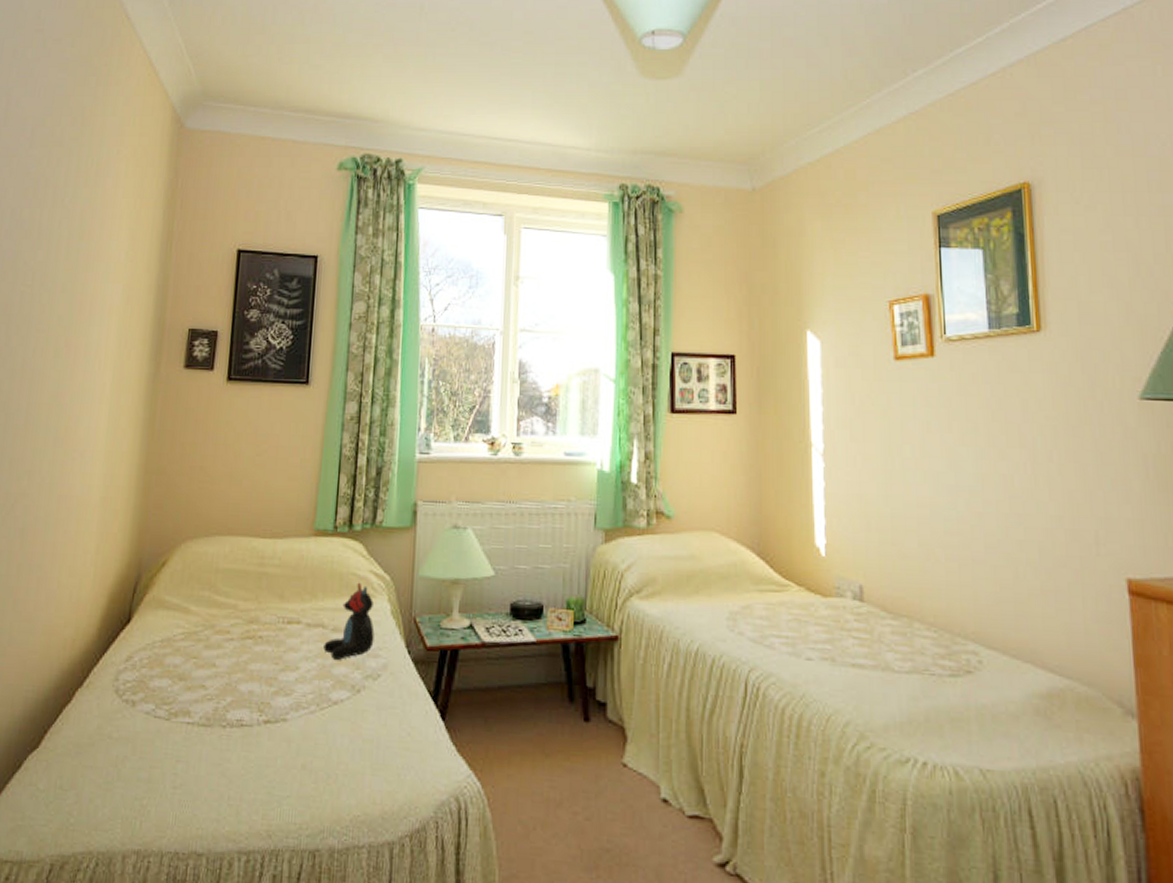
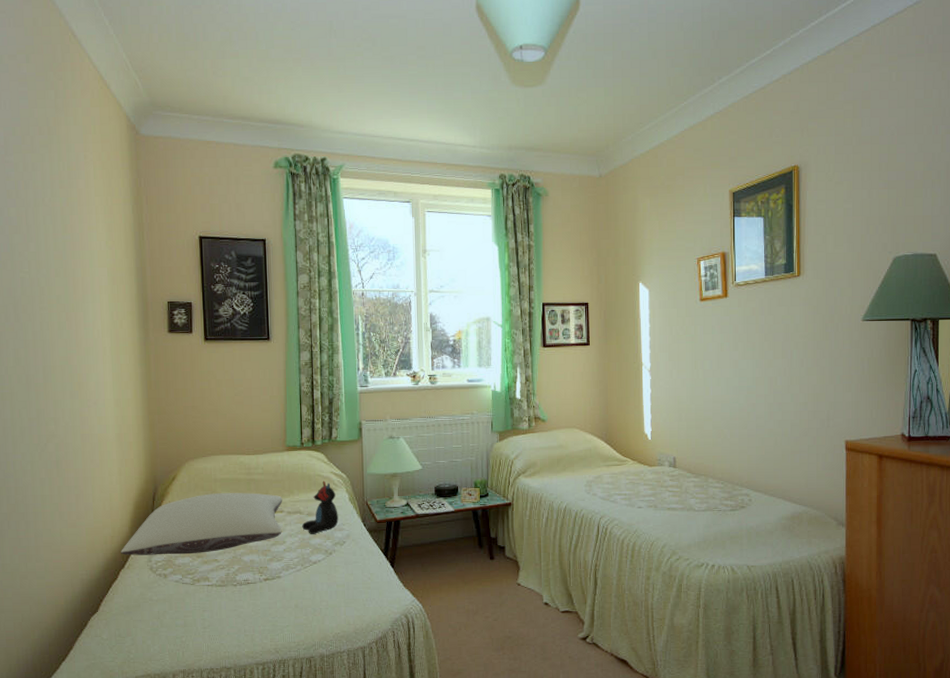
pillow: none [81,589,302,675] -> present [121,493,283,556]

